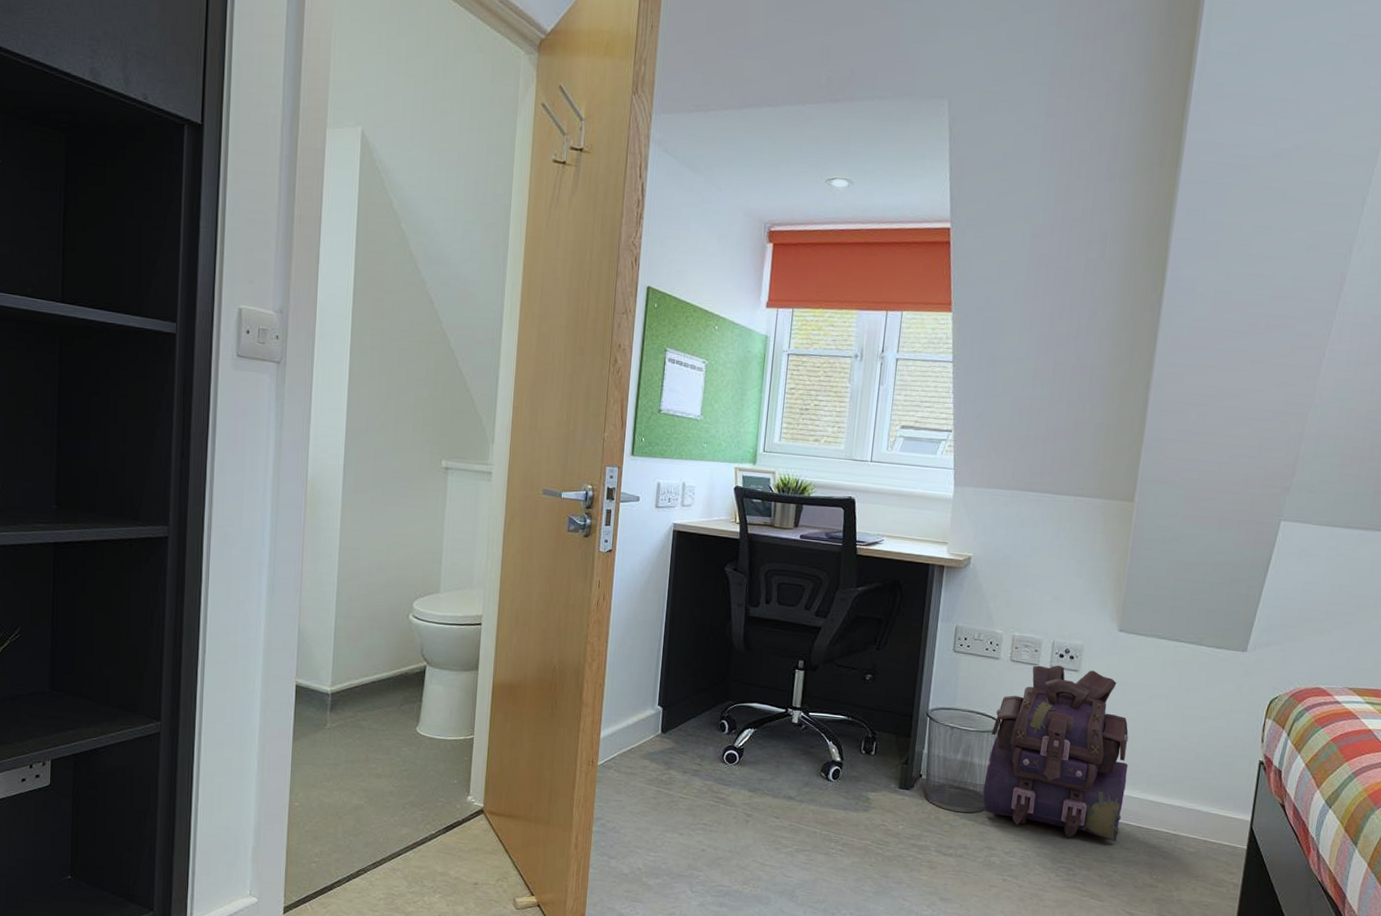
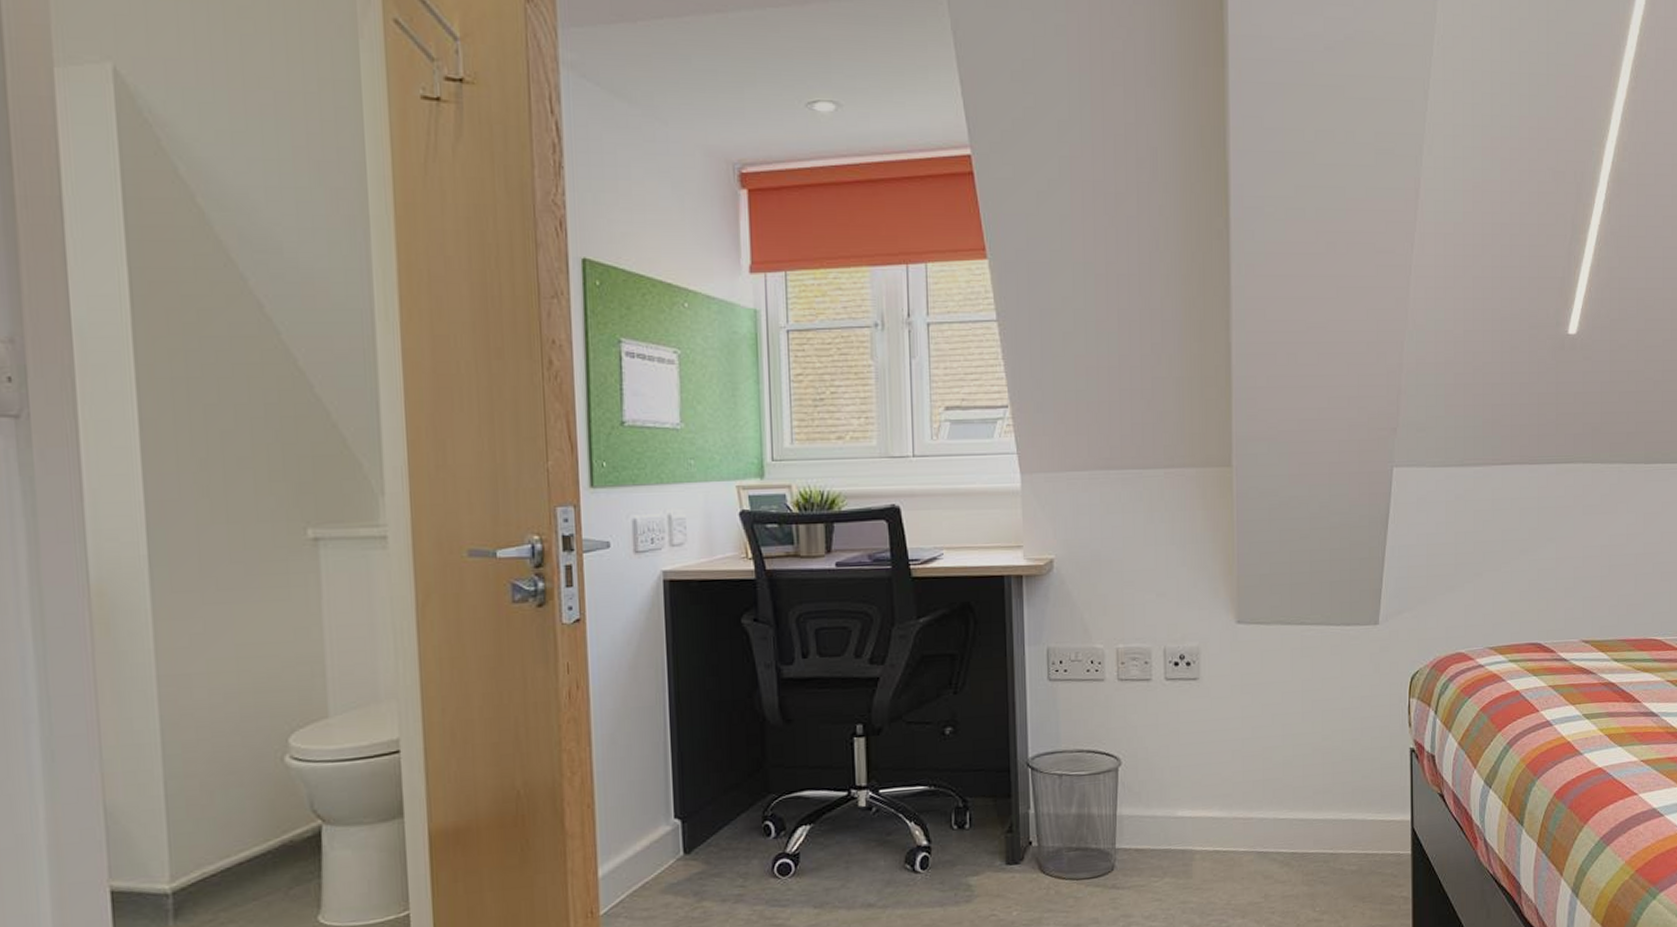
backpack: present [982,665,1129,842] -> none [1107,675,1271,883]

